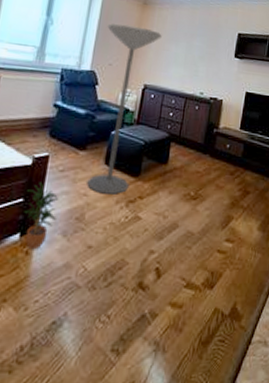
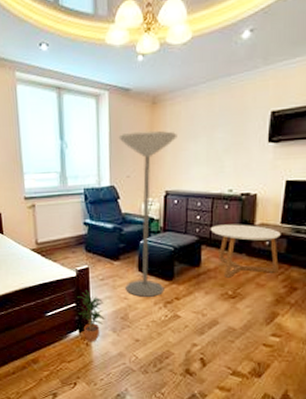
coffee table: none [180,123,239,178] -> present [210,224,281,278]

